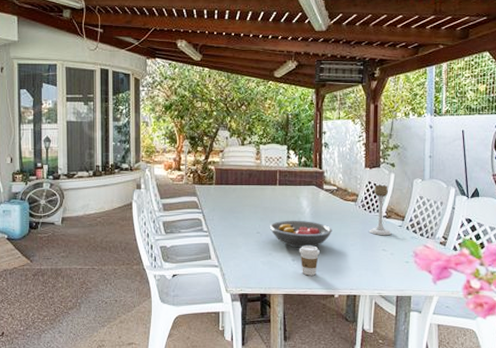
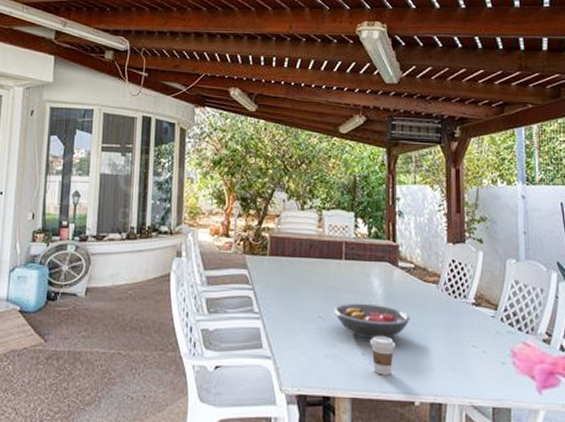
candle holder: present [368,184,392,236] -> none [454,263,483,328]

